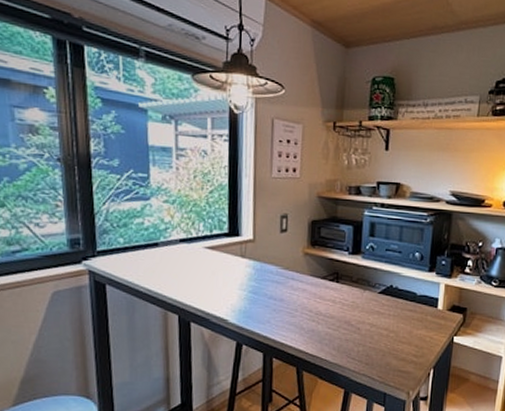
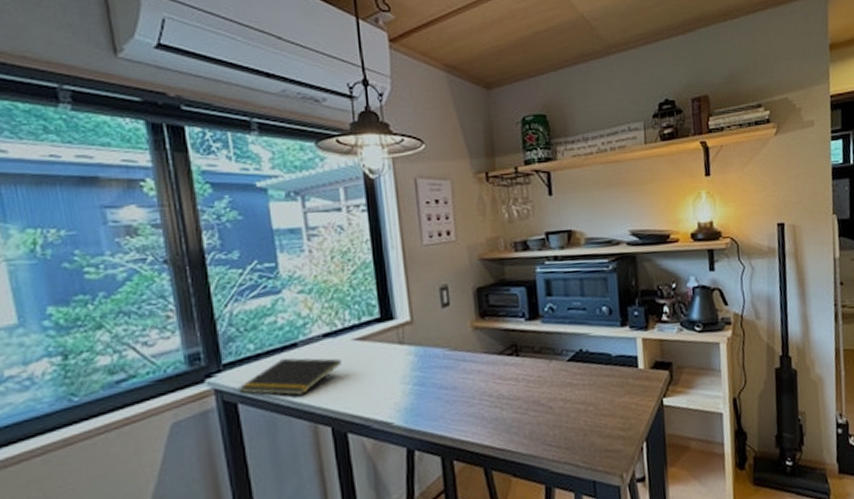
notepad: none [107,253,192,286] -> present [238,358,342,396]

